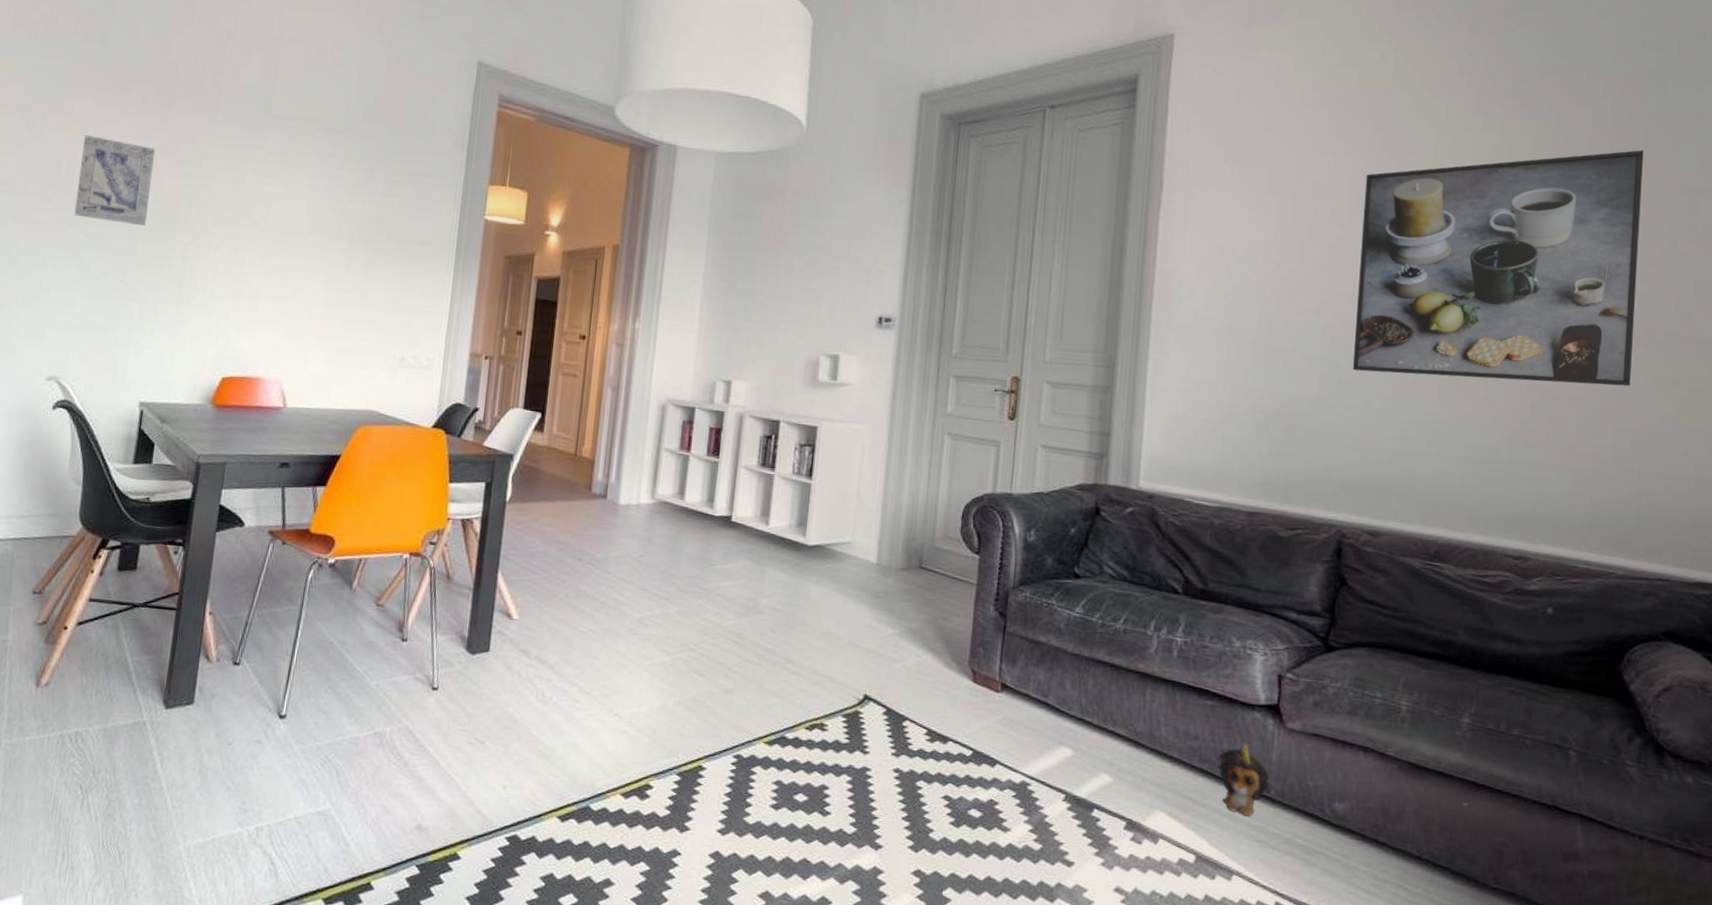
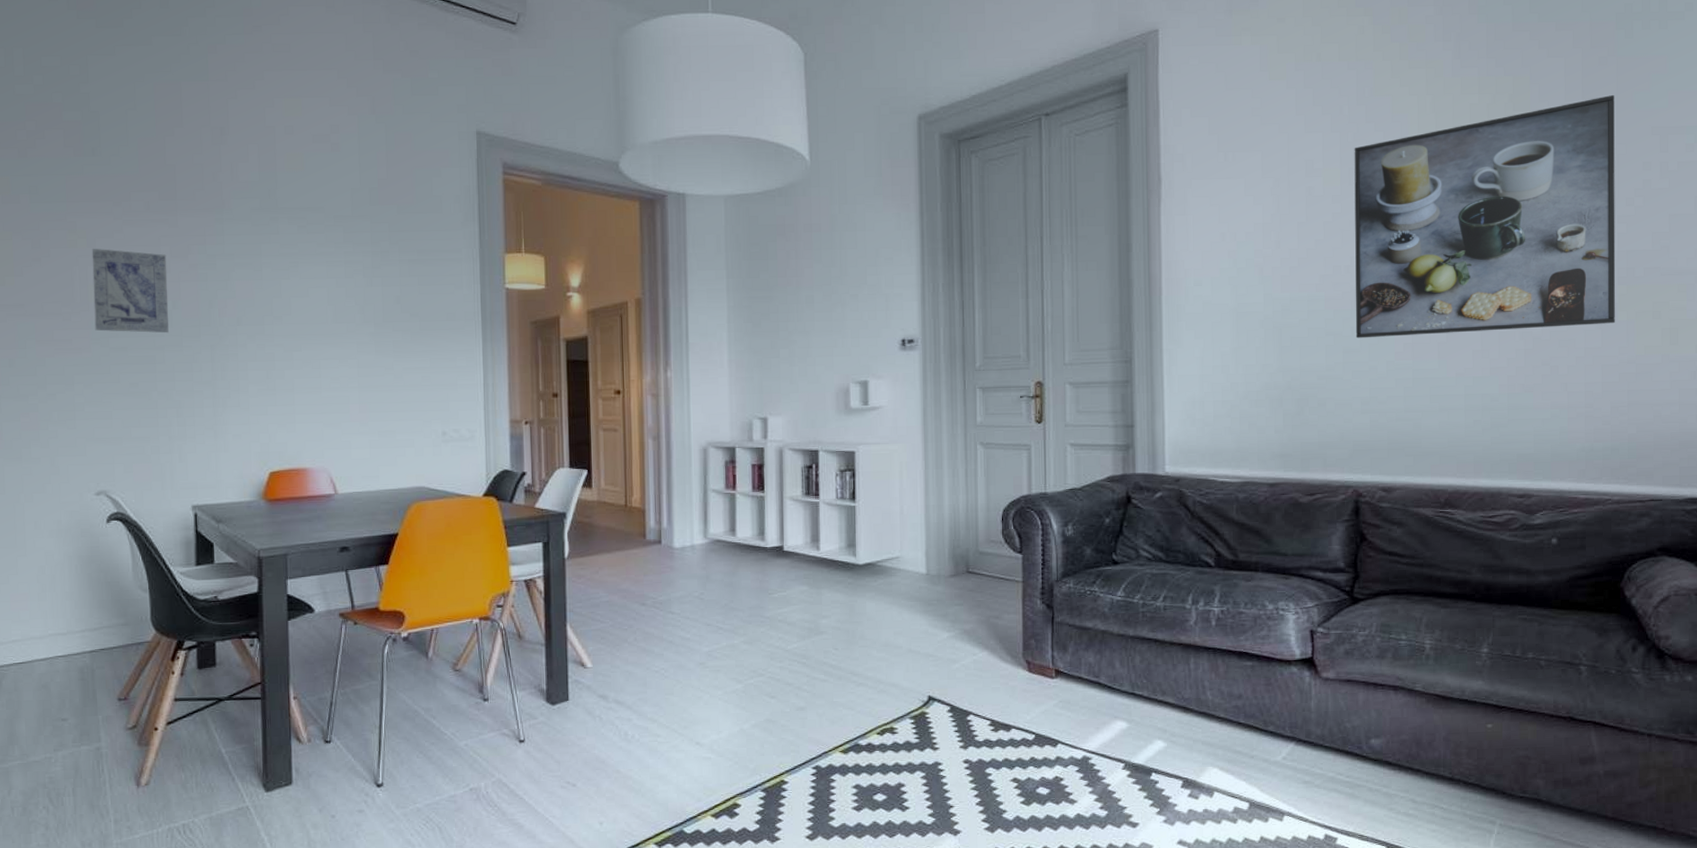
plush toy: present [1216,743,1276,817] -> none [1261,696,1317,762]

